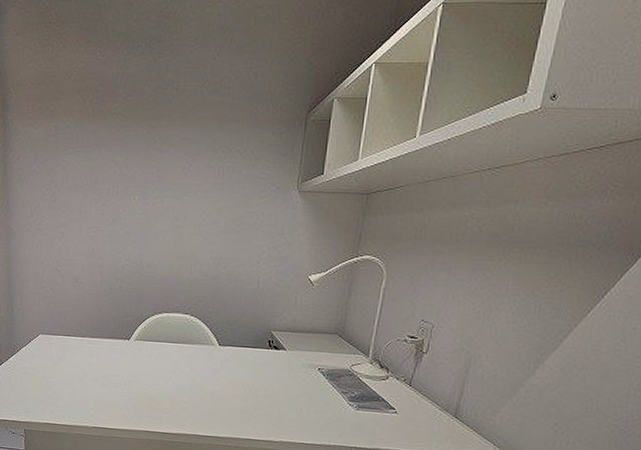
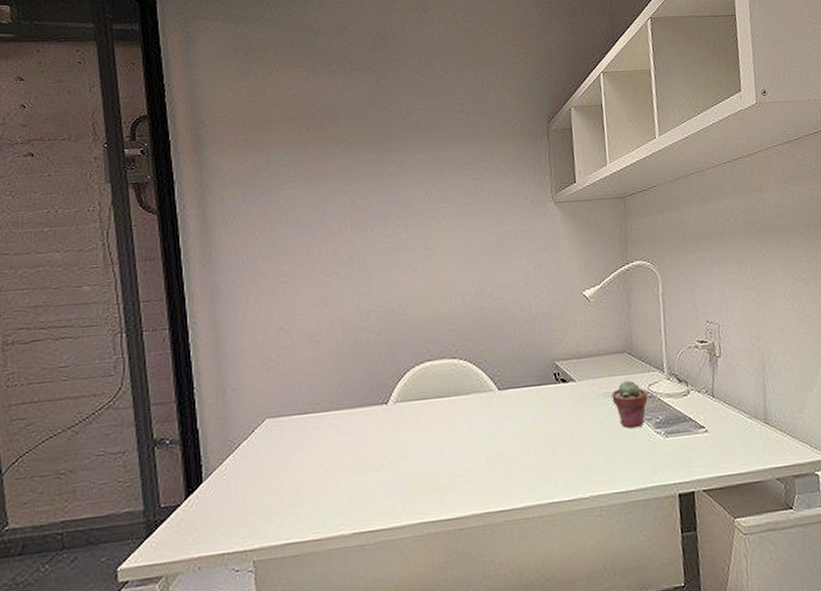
potted succulent: none [315,357,348,397] -> present [611,380,648,429]

